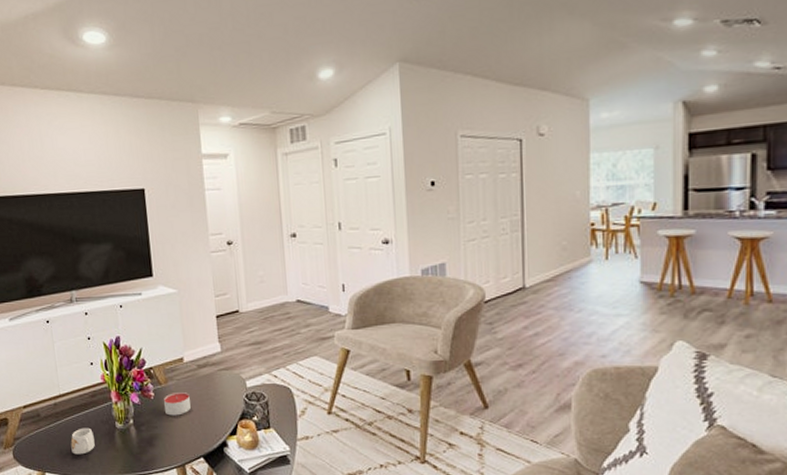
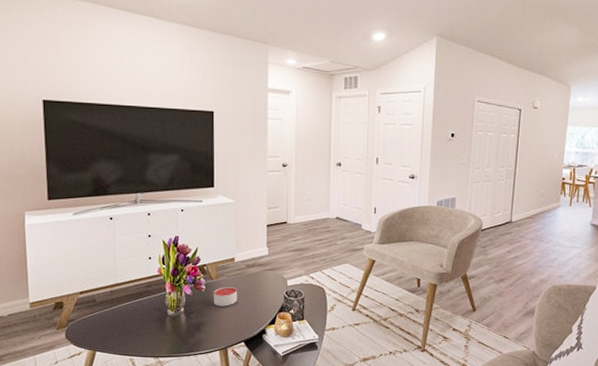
mug: present [70,427,95,455] -> none [123,313,146,337]

